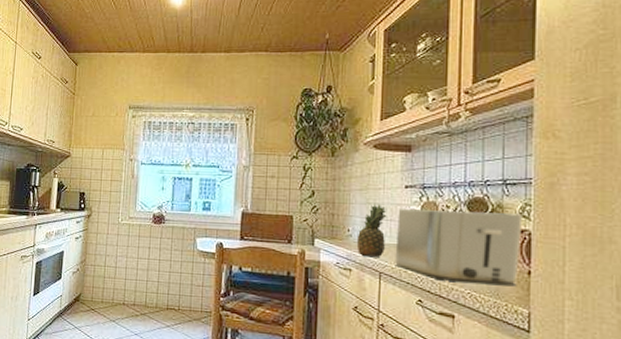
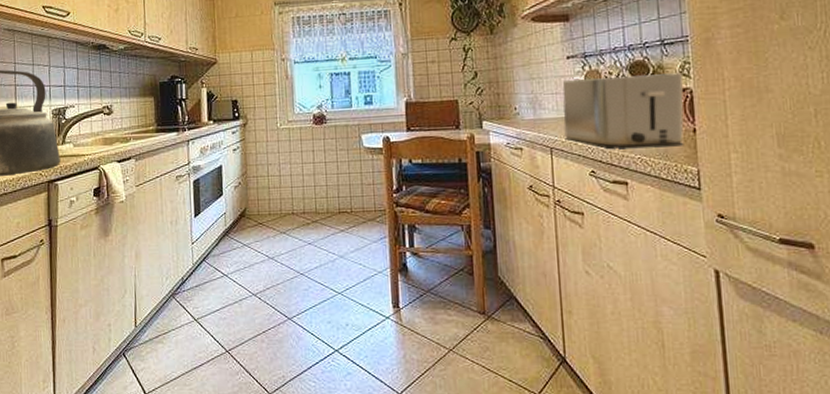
fruit: present [356,202,387,257] -> none [524,77,553,133]

